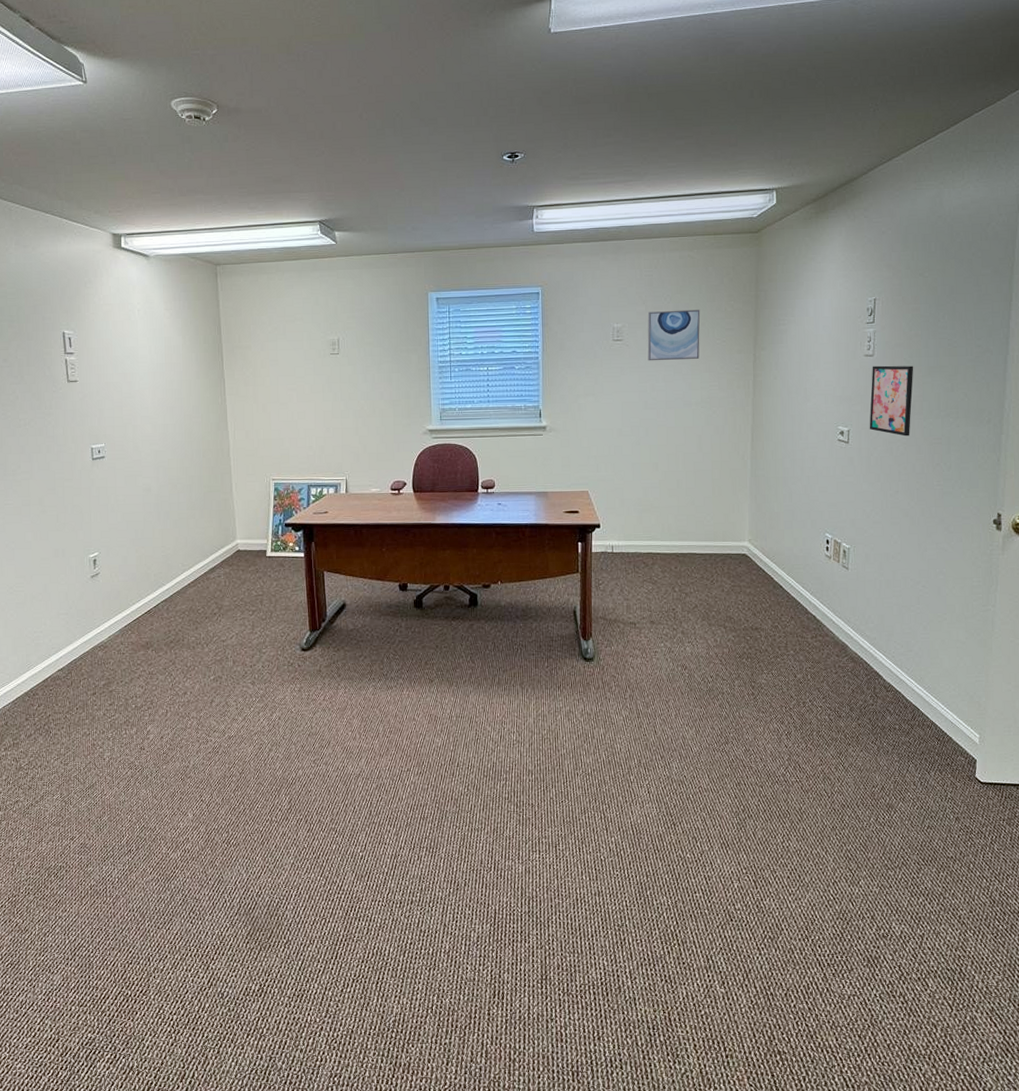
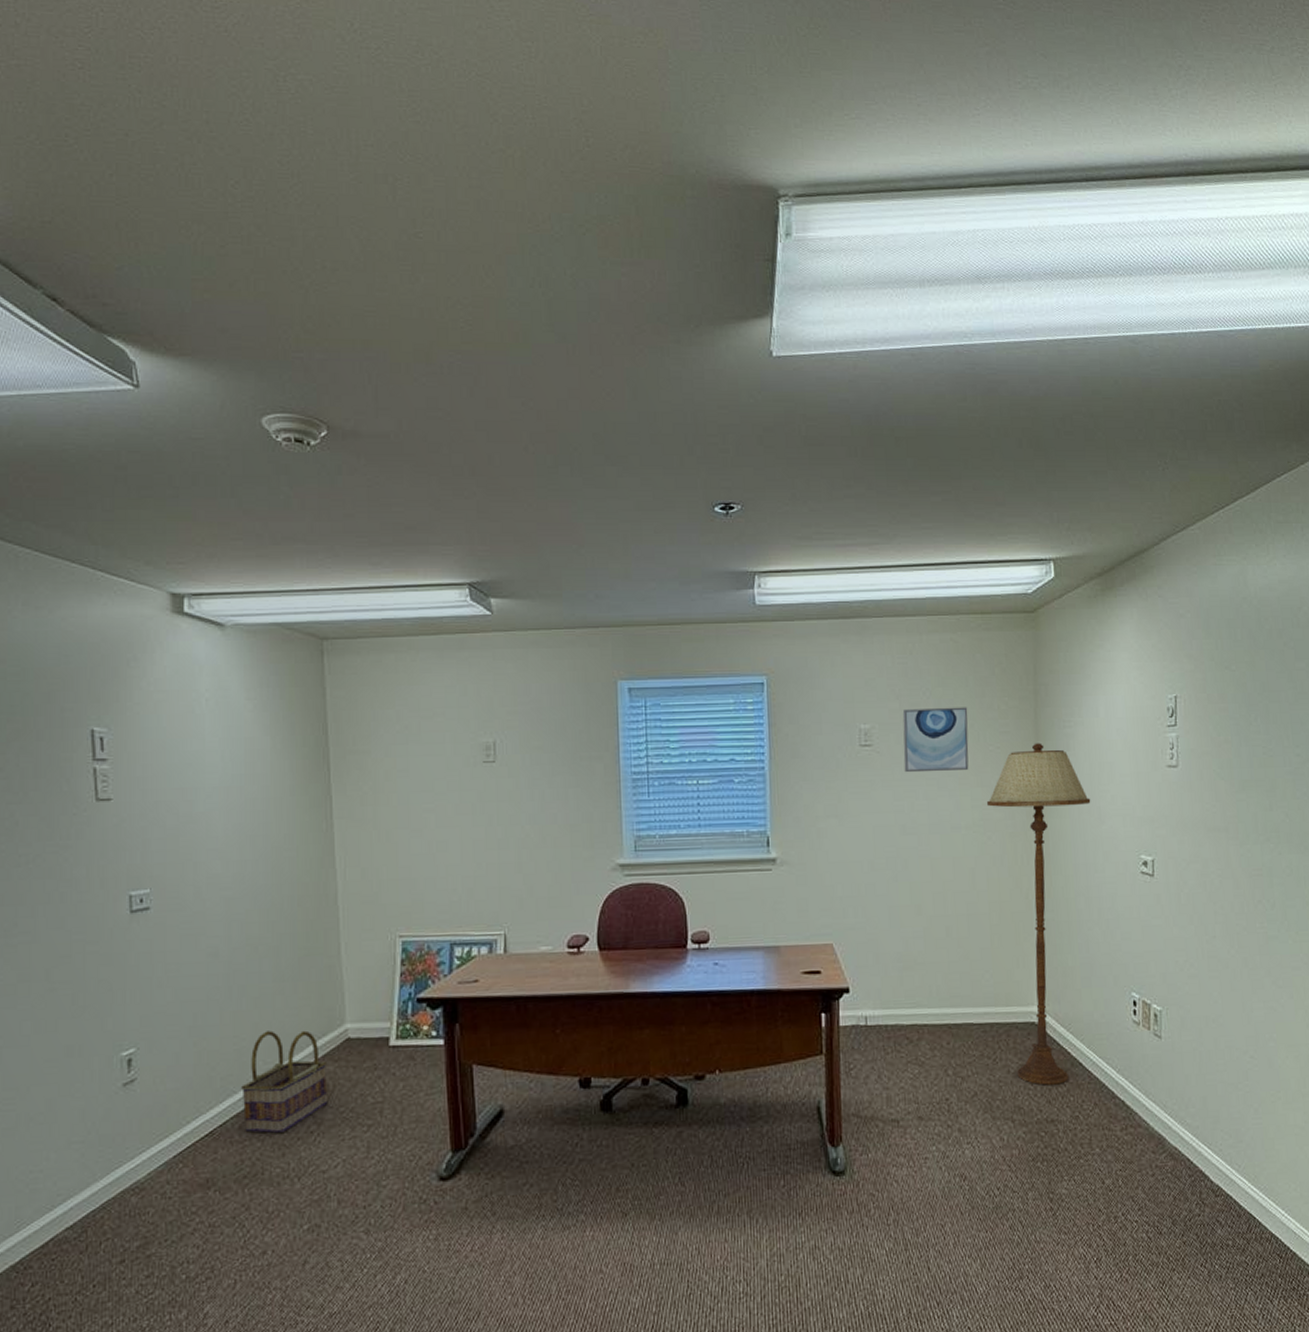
basket: none [168,543,226,614] -> present [241,1030,328,1134]
floor lamp: none [713,337,799,602] -> present [987,743,1091,1085]
wall art: present [869,365,914,437] -> none [1176,778,1226,867]

